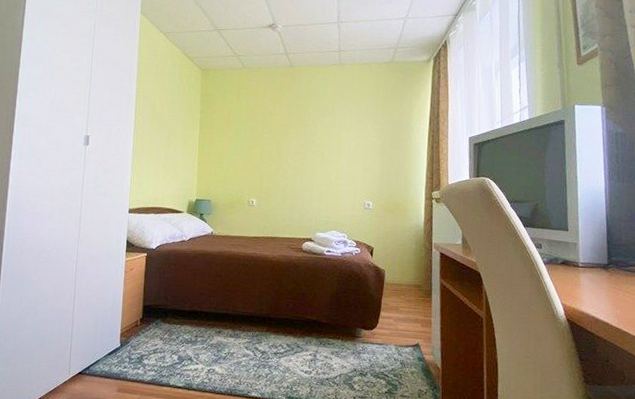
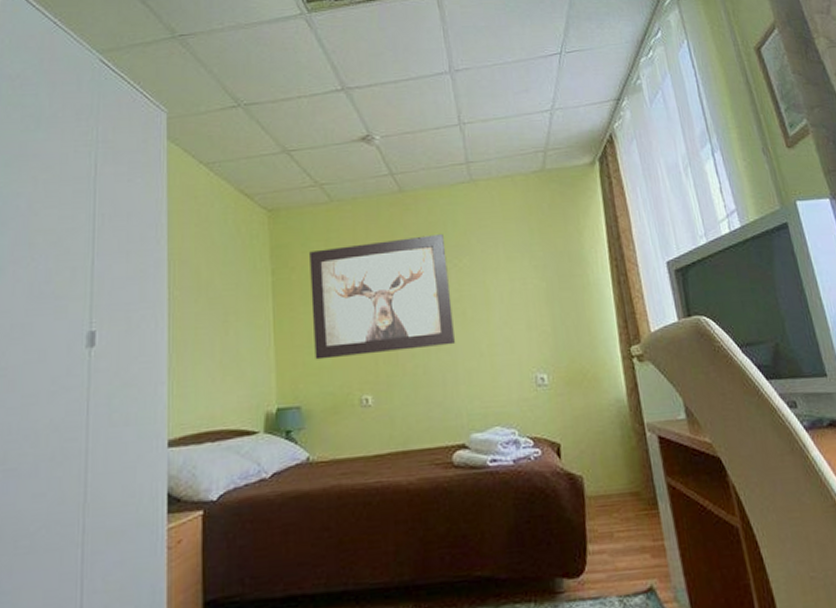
wall art: none [223,98,317,174] -> present [309,233,455,360]

